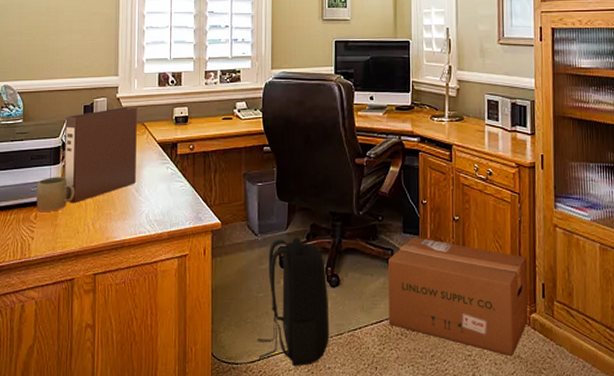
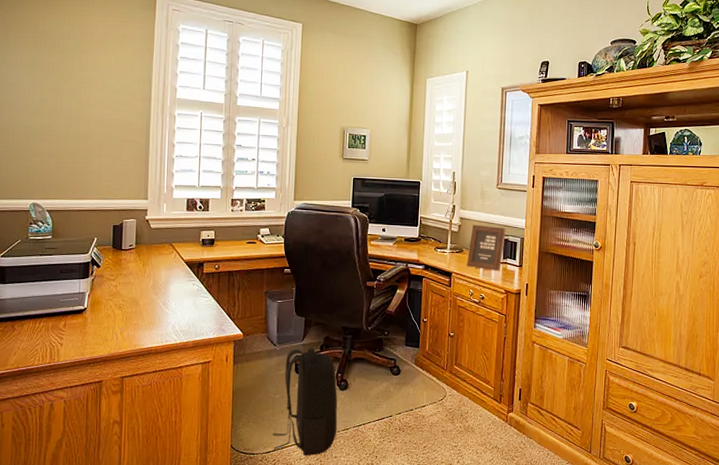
mug: present [35,177,75,213] -> none [64,289,104,322]
binder: present [64,106,137,203] -> none [93,227,166,313]
box: present [388,236,529,356] -> none [389,349,508,446]
picture frame: none [469,87,512,142] -> present [467,224,506,272]

